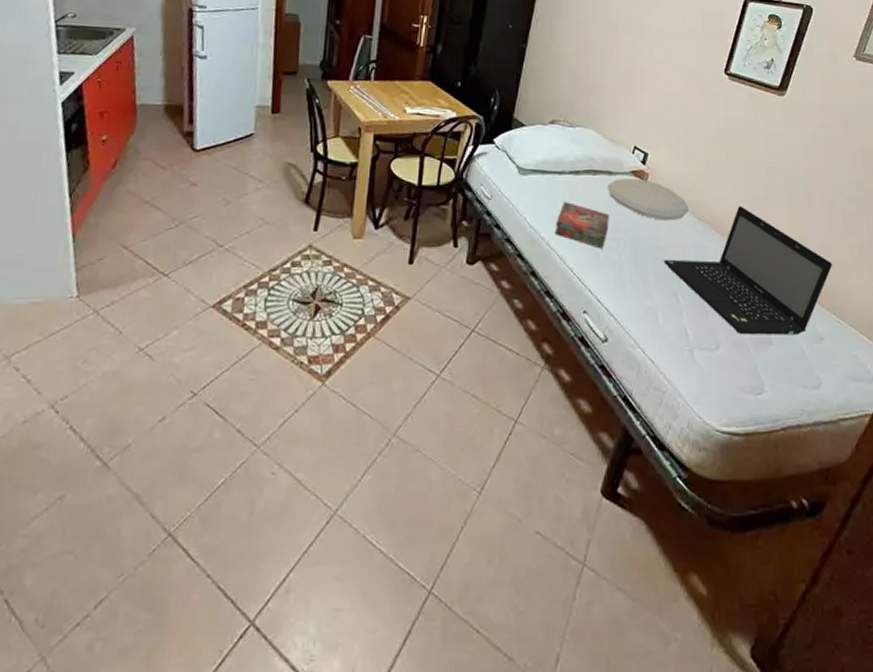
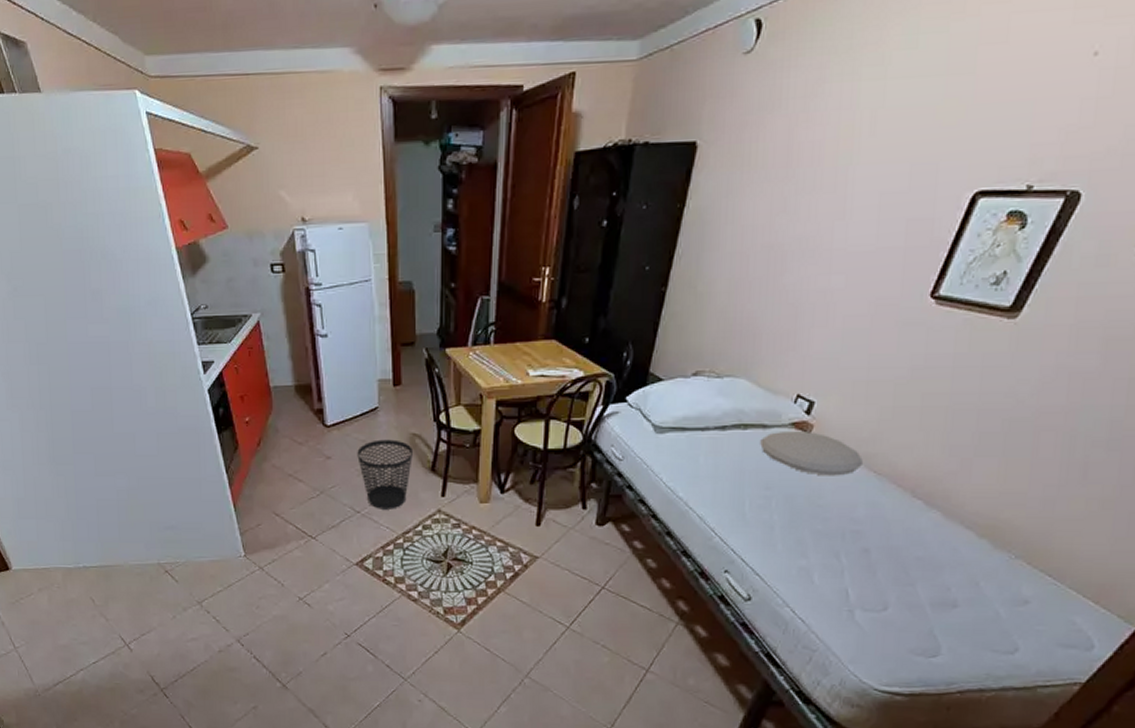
wastebasket: none [226,167,287,244] -> present [357,439,412,509]
book: present [556,202,609,249] -> none [695,460,760,508]
laptop: present [663,205,833,336] -> none [824,456,1058,598]

